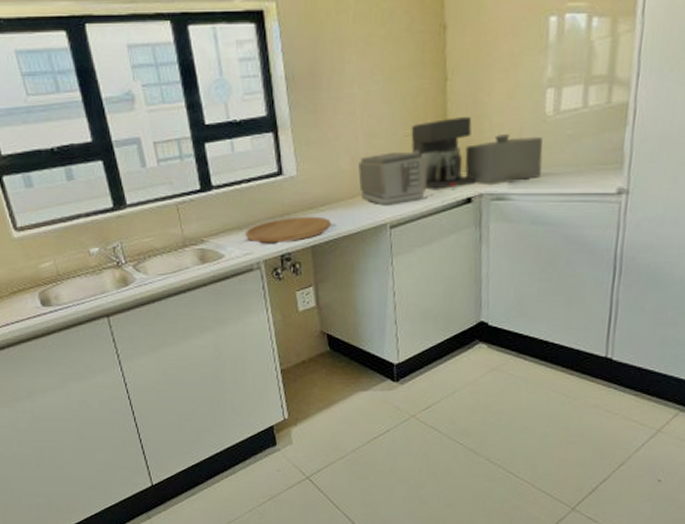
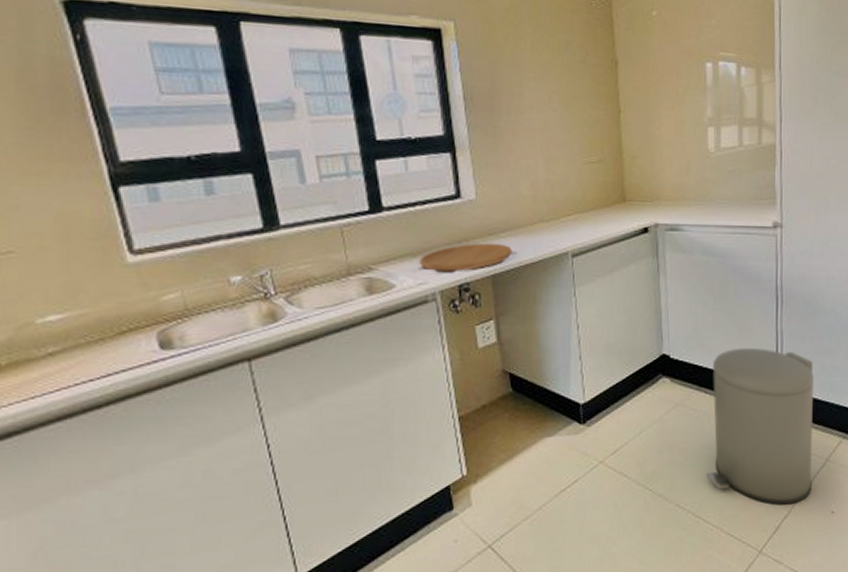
toaster: present [358,152,427,206] -> none [539,179,606,234]
coffee maker: present [411,117,477,191] -> none [589,148,652,220]
canister: present [465,134,543,186] -> none [640,167,709,216]
pedal bin: none [519,317,652,470] -> present [705,347,814,506]

